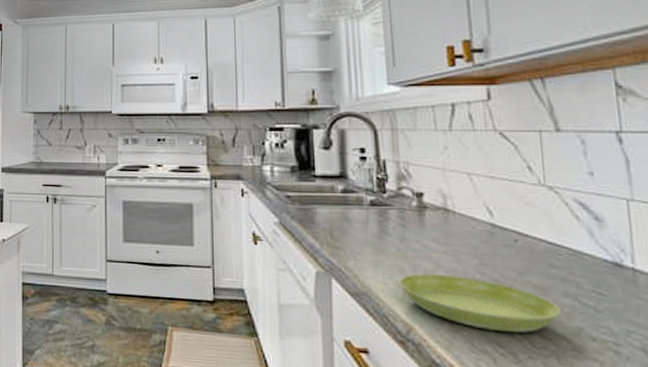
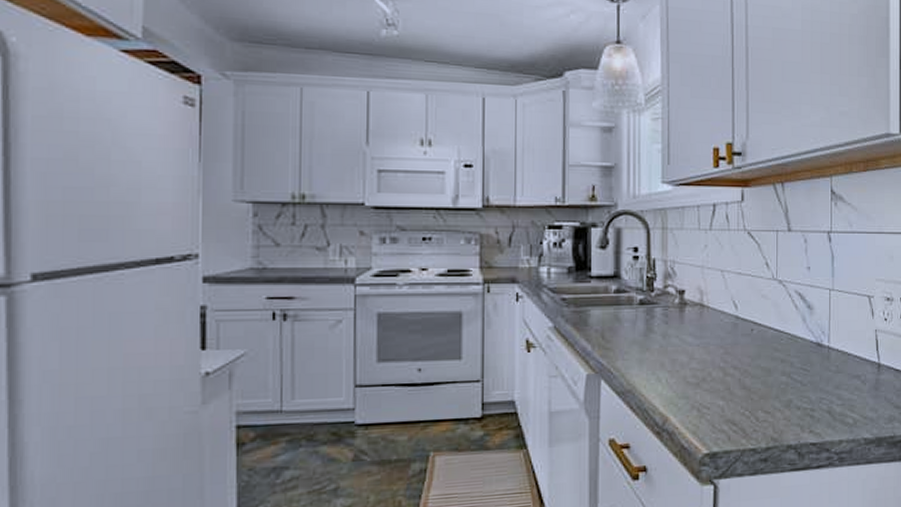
saucer: present [399,274,561,333] -> none [660,366,778,412]

